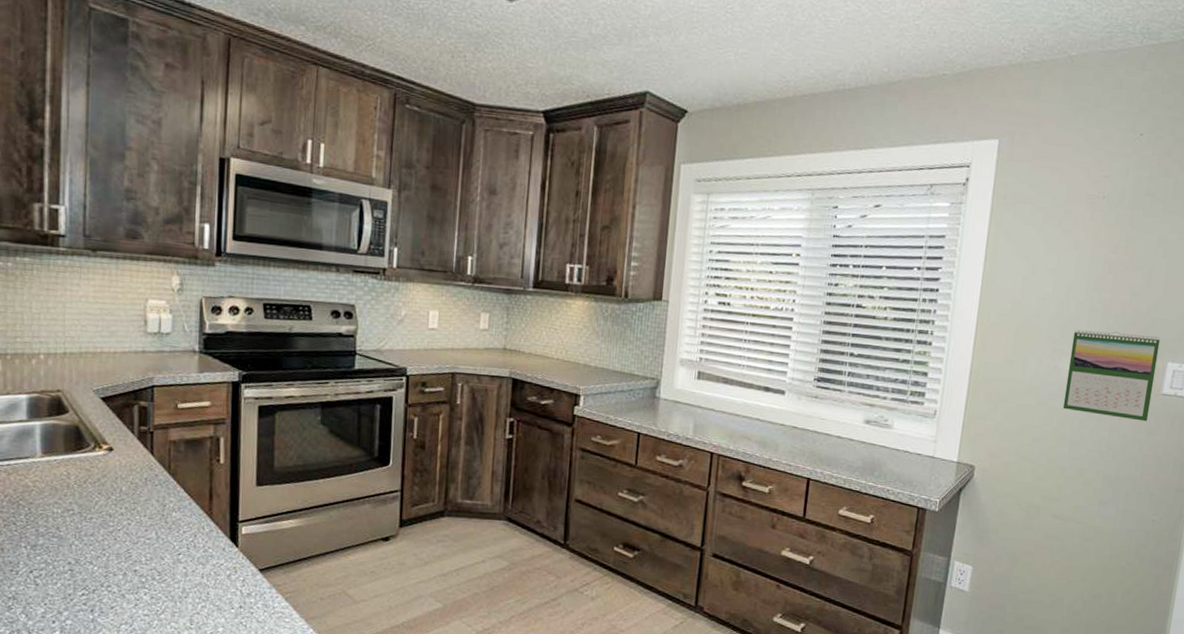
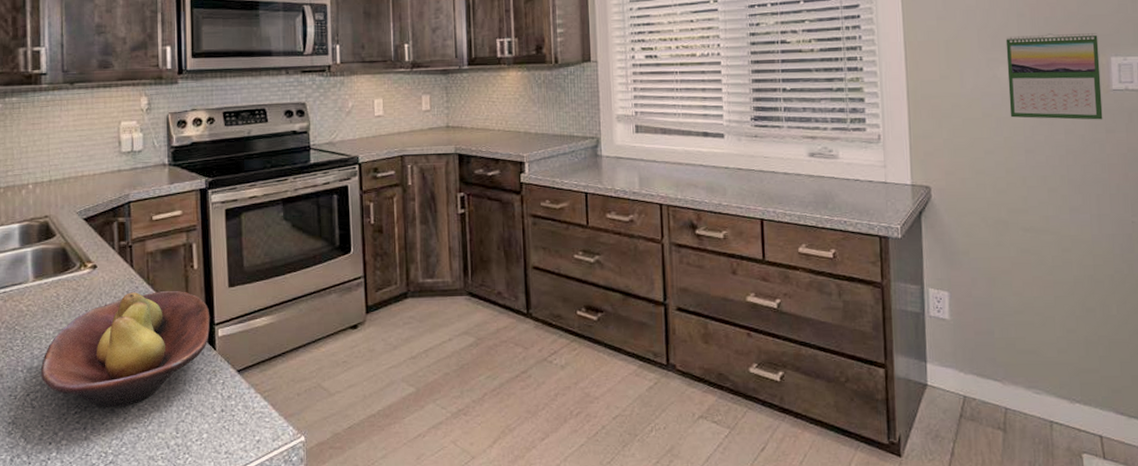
fruit bowl: none [46,480,235,594] -> present [40,291,210,407]

